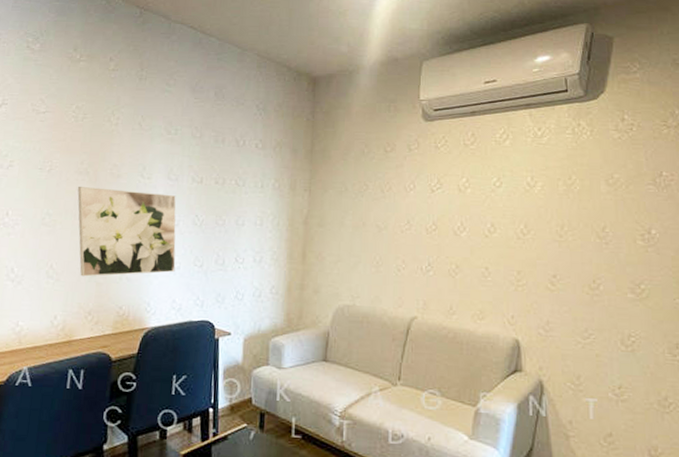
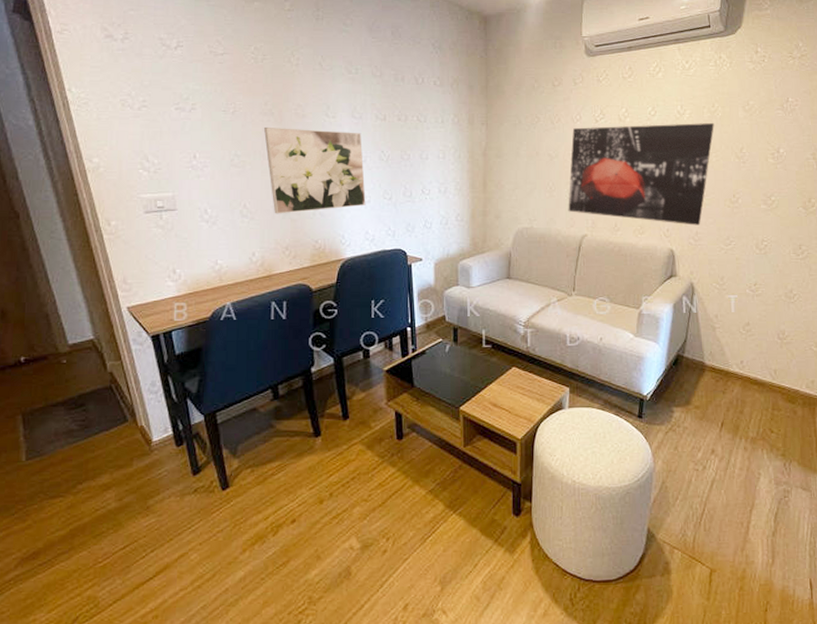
wall art: none [396,196,571,314] -> present [568,123,714,226]

